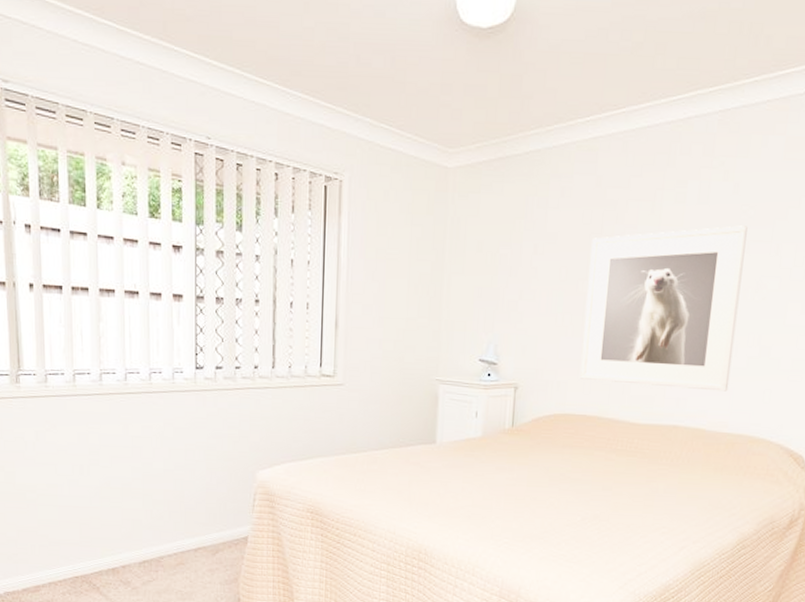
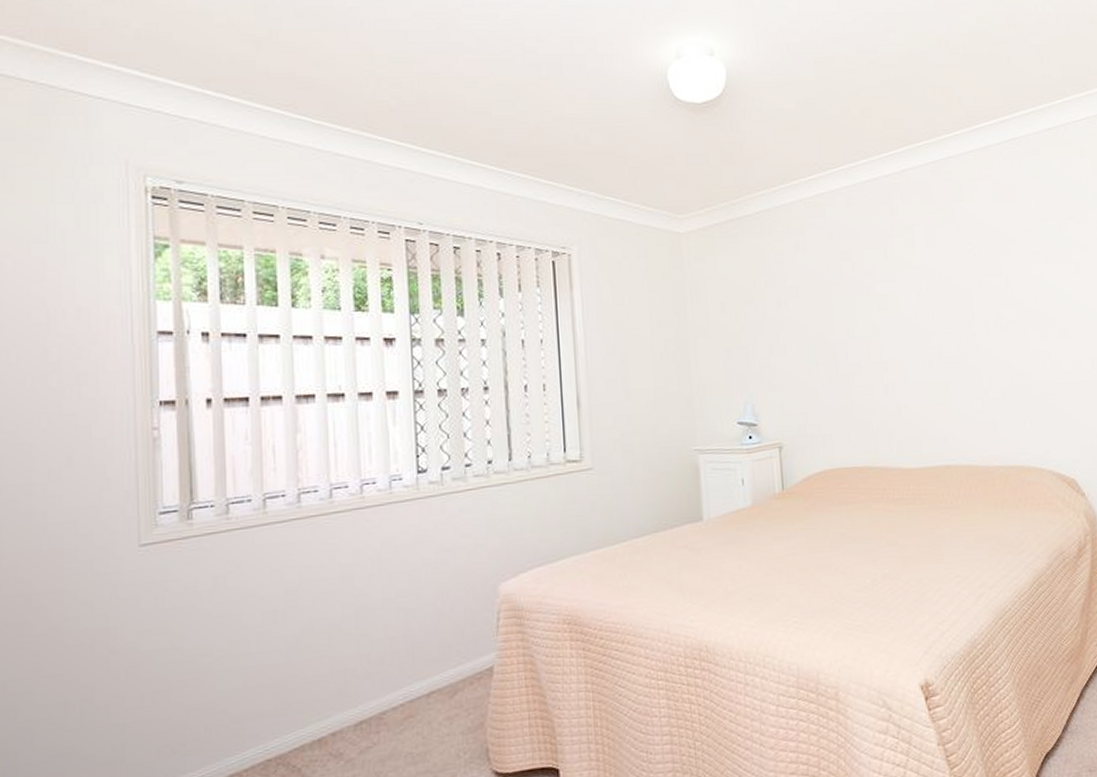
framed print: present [580,225,748,392] -> none [833,263,991,430]

